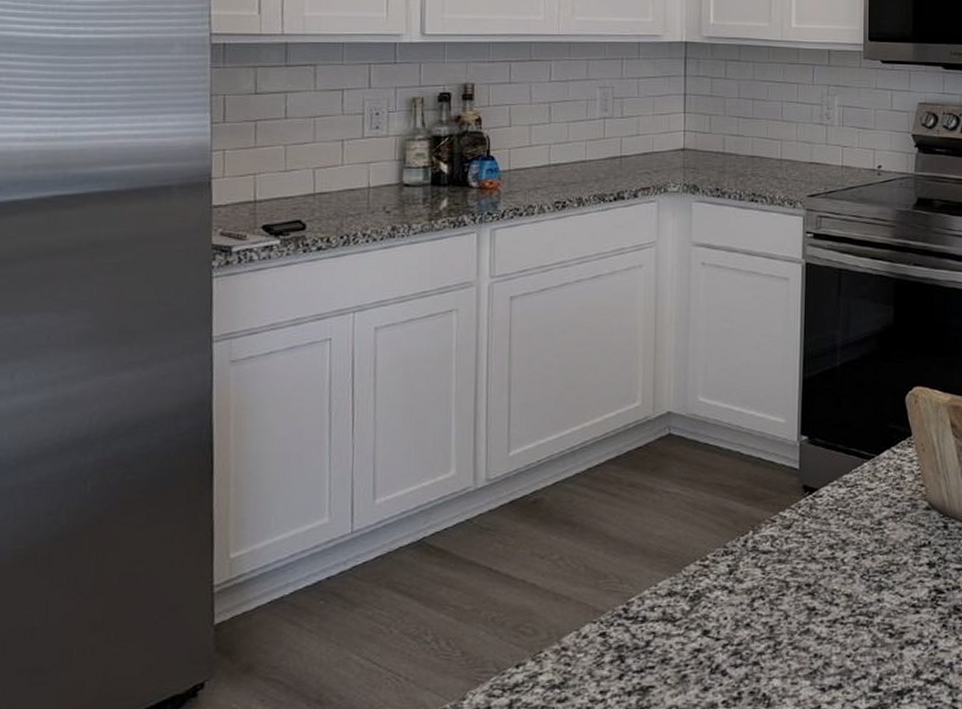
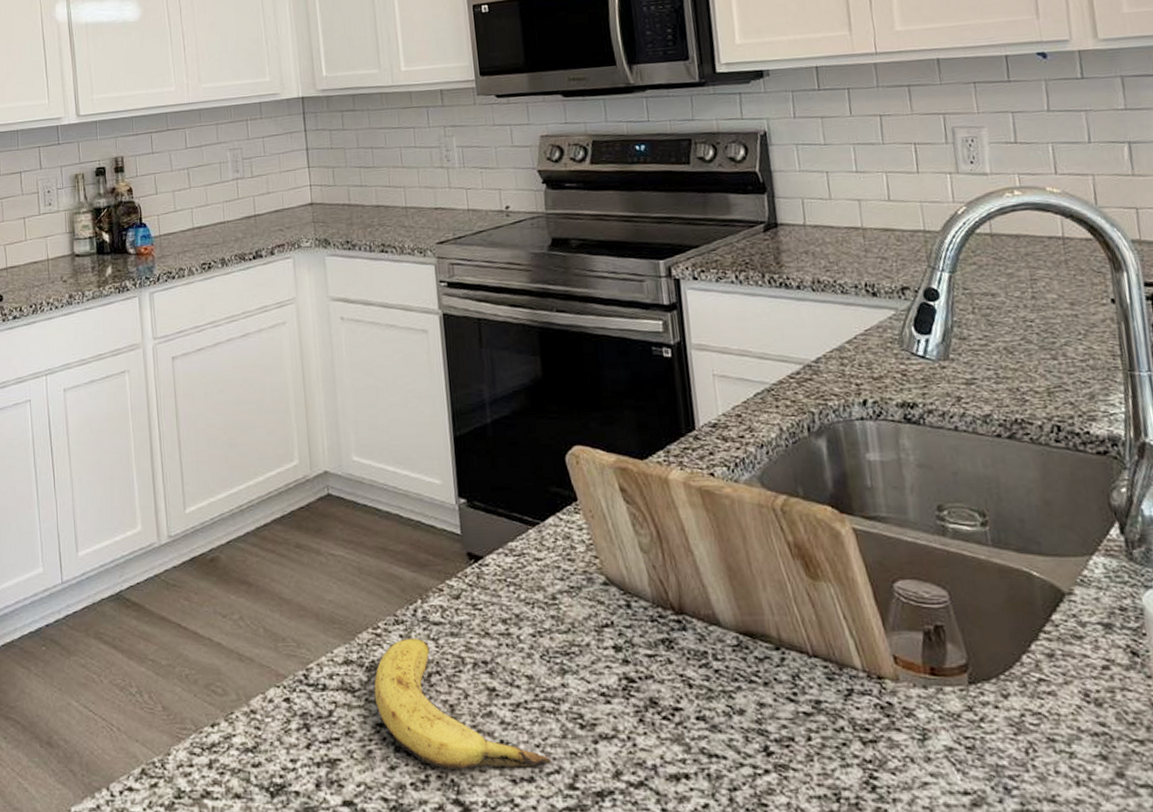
banana: none [695,566,861,686] -> present [374,638,553,771]

